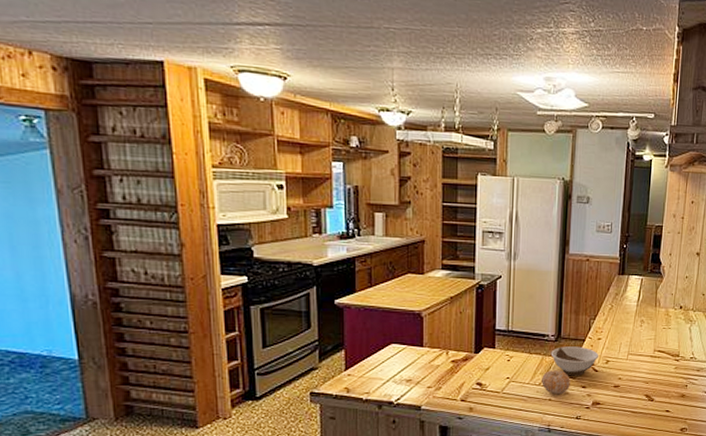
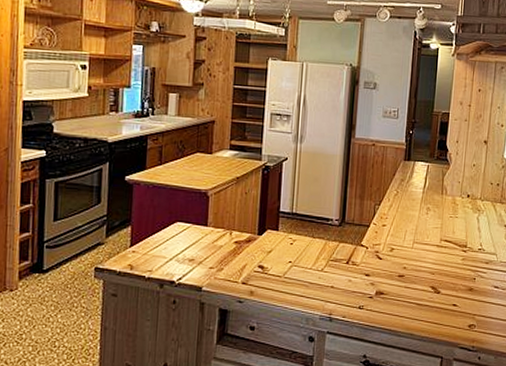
fruit: present [541,370,570,395] -> none [324,256,354,282]
bowl: present [550,346,598,376] -> none [334,232,383,263]

